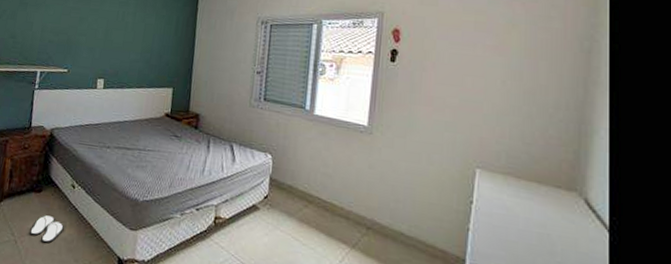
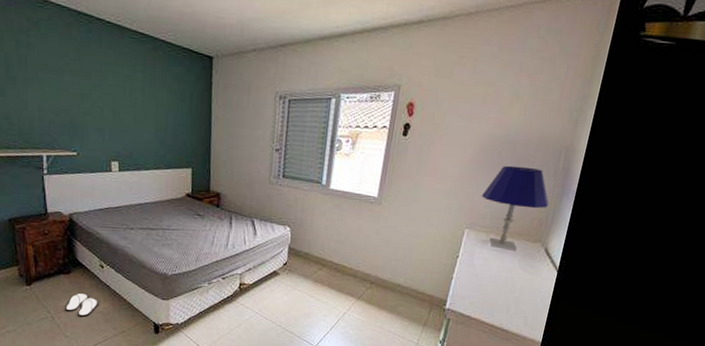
table lamp: none [489,96,578,201] -> present [481,165,549,252]

